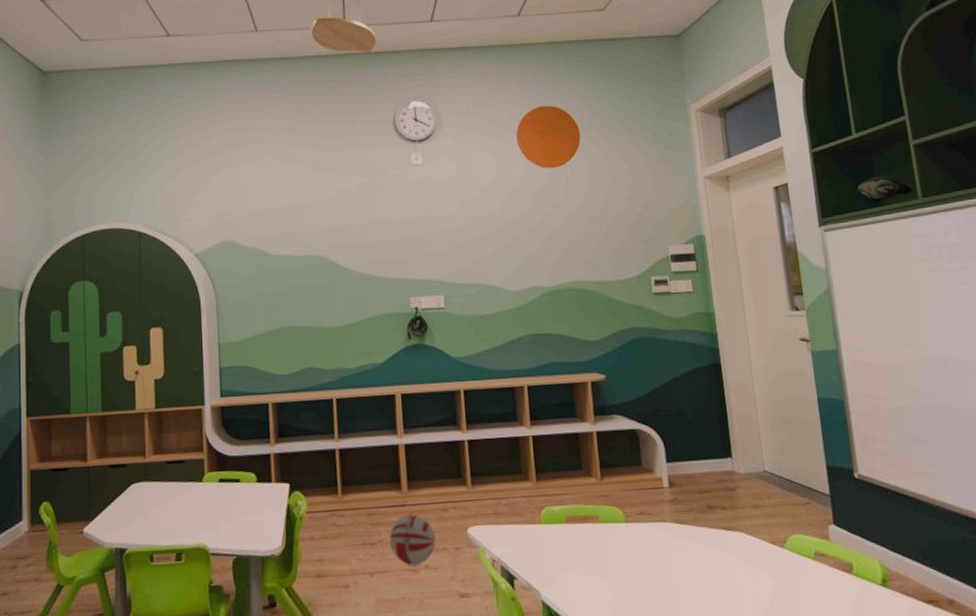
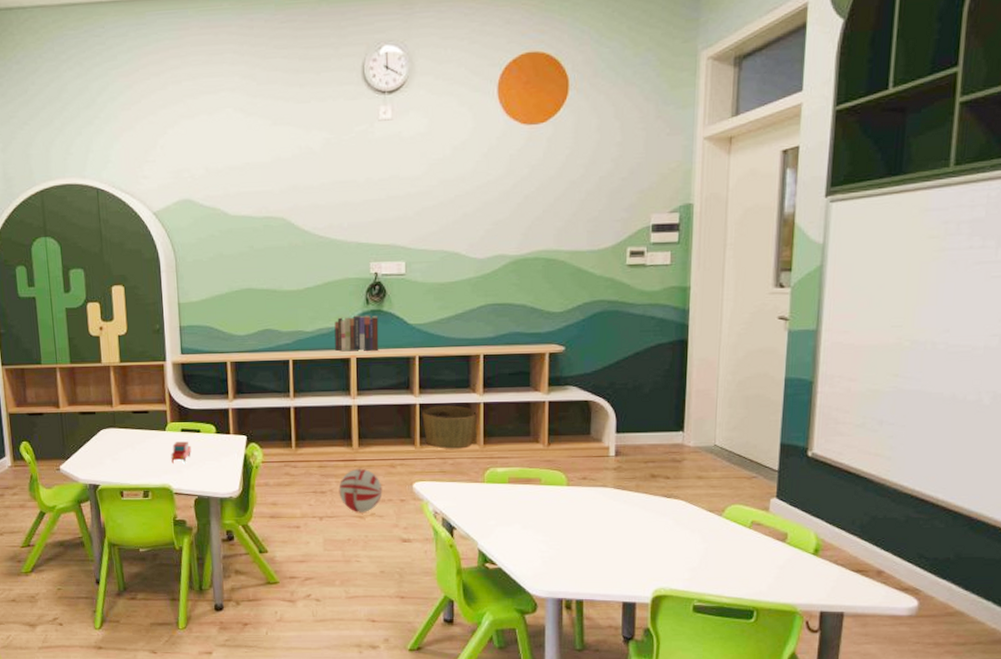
toy car: none [207,493,230,519] -> present [171,441,191,463]
books: none [377,349,424,388] -> present [334,315,379,352]
basket: none [470,440,528,488] -> present [421,405,478,449]
plush toy: present [857,175,915,203] -> none [879,139,948,170]

